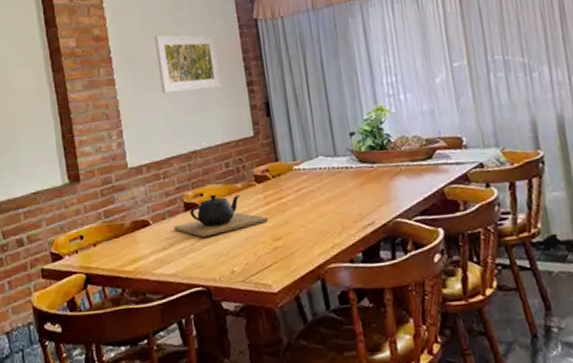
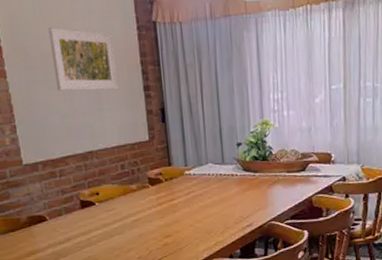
teapot: present [173,194,269,238] -> none [70,194,161,233]

